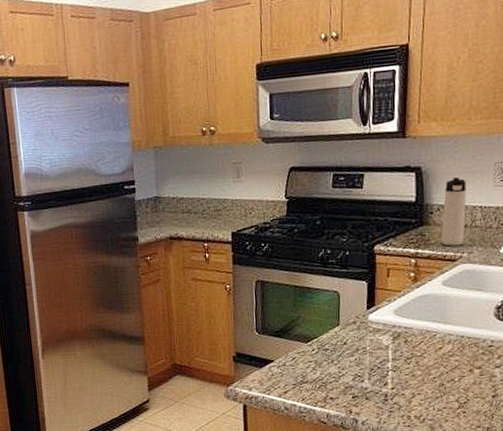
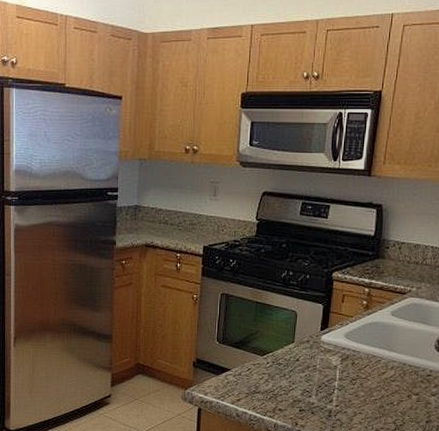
thermos bottle: present [441,177,466,246] -> none [394,218,421,280]

